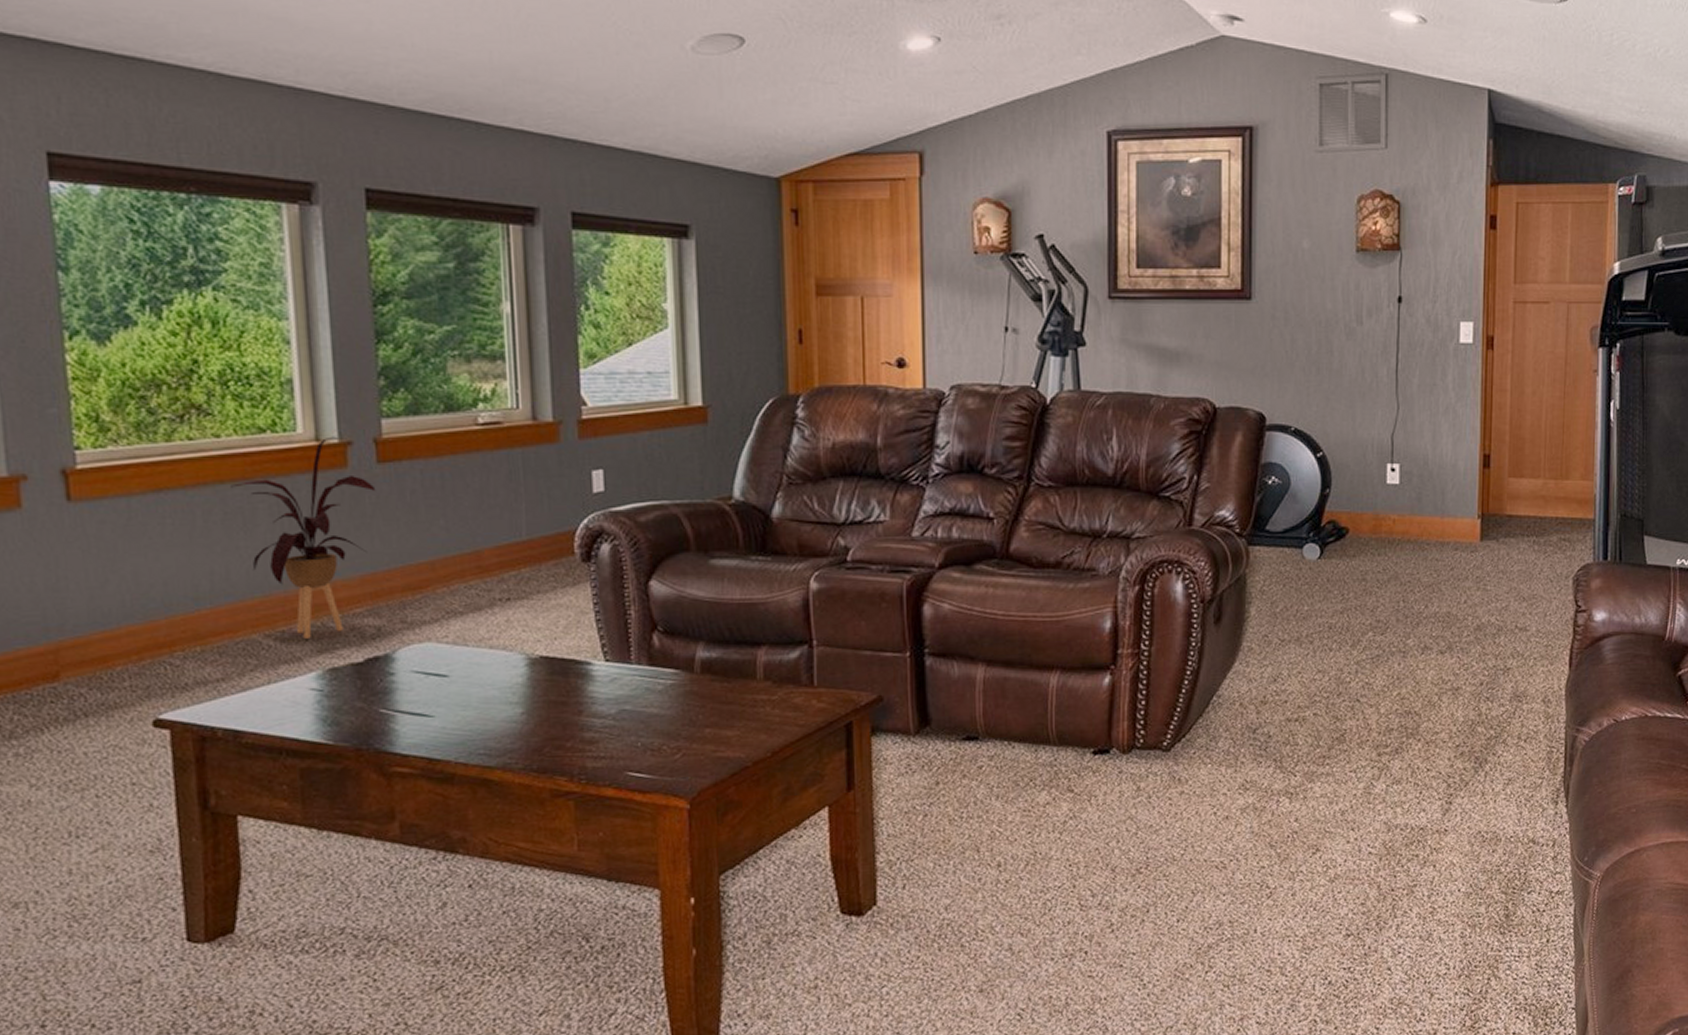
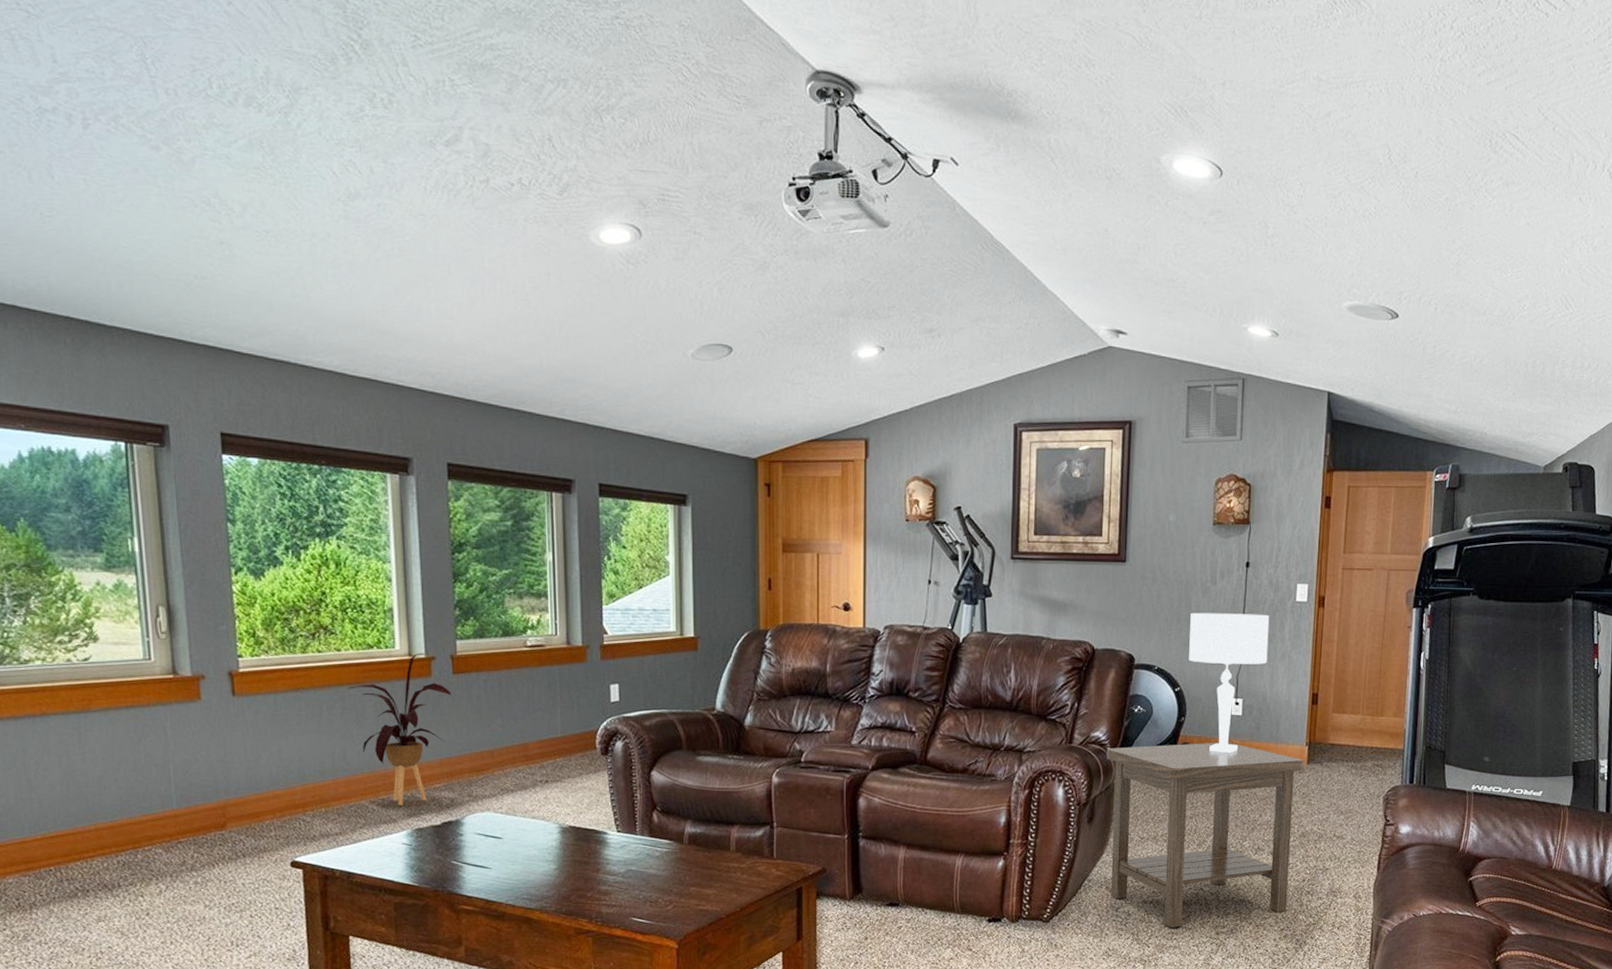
side table: none [1236,517,1476,750] -> present [1107,742,1303,927]
table lamp: none [1332,359,1429,531] -> present [1189,612,1270,753]

